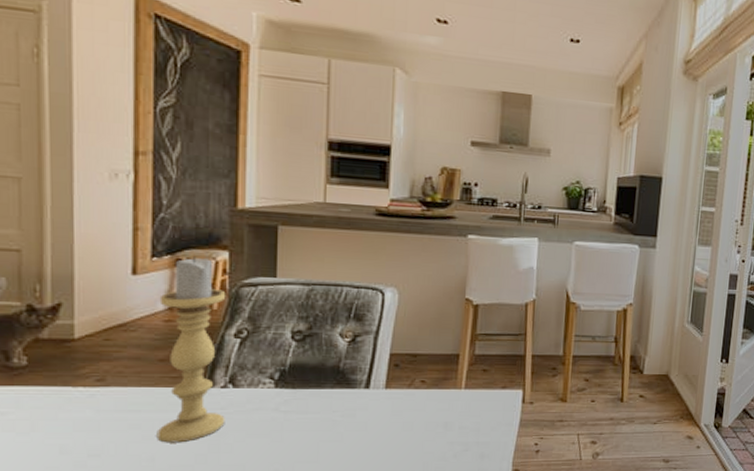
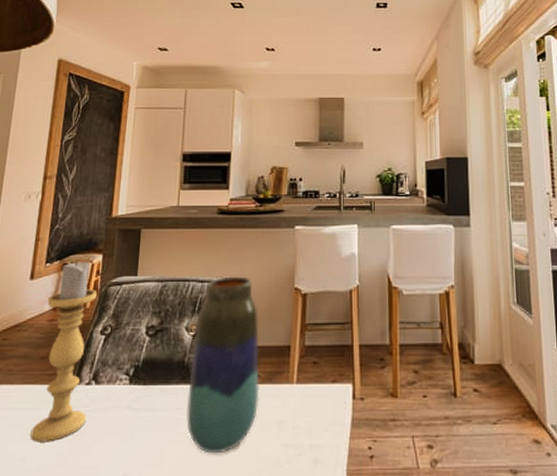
vase: none [344,283,425,451] -> present [187,276,260,454]

